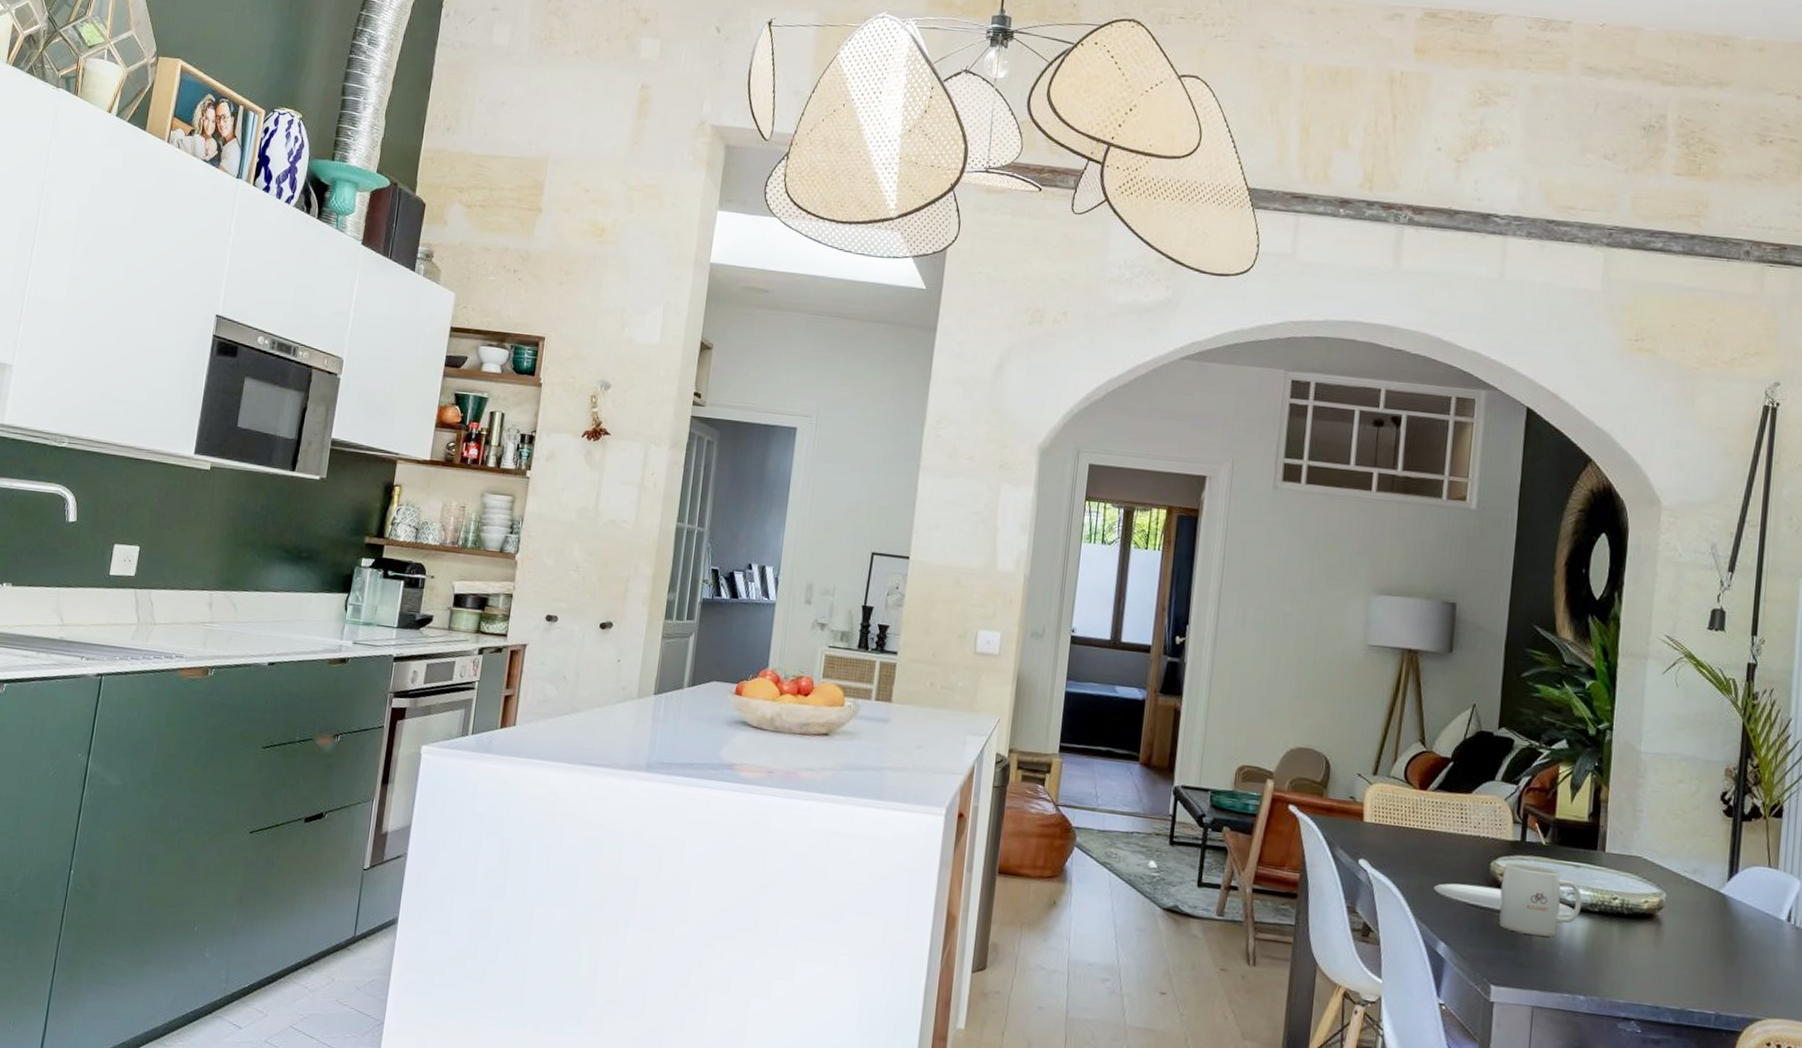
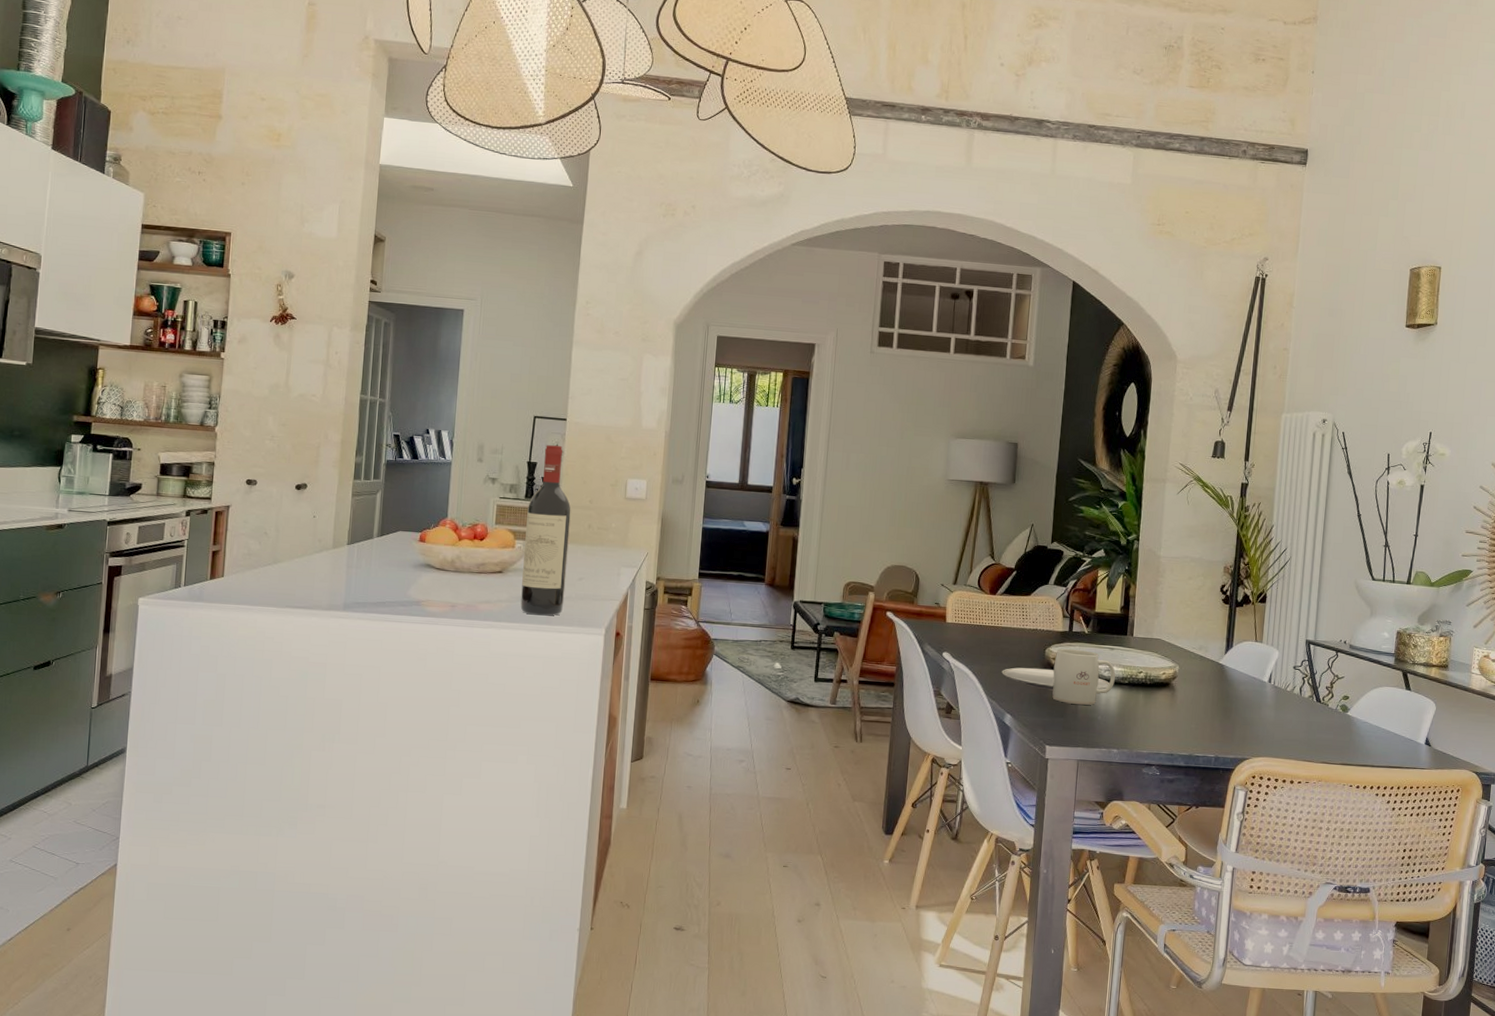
wine bottle: none [847,587,911,790] -> present [520,445,571,616]

